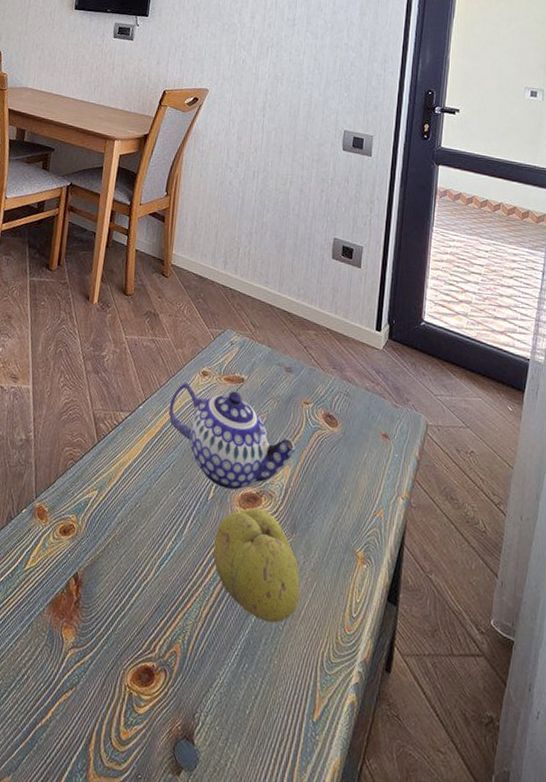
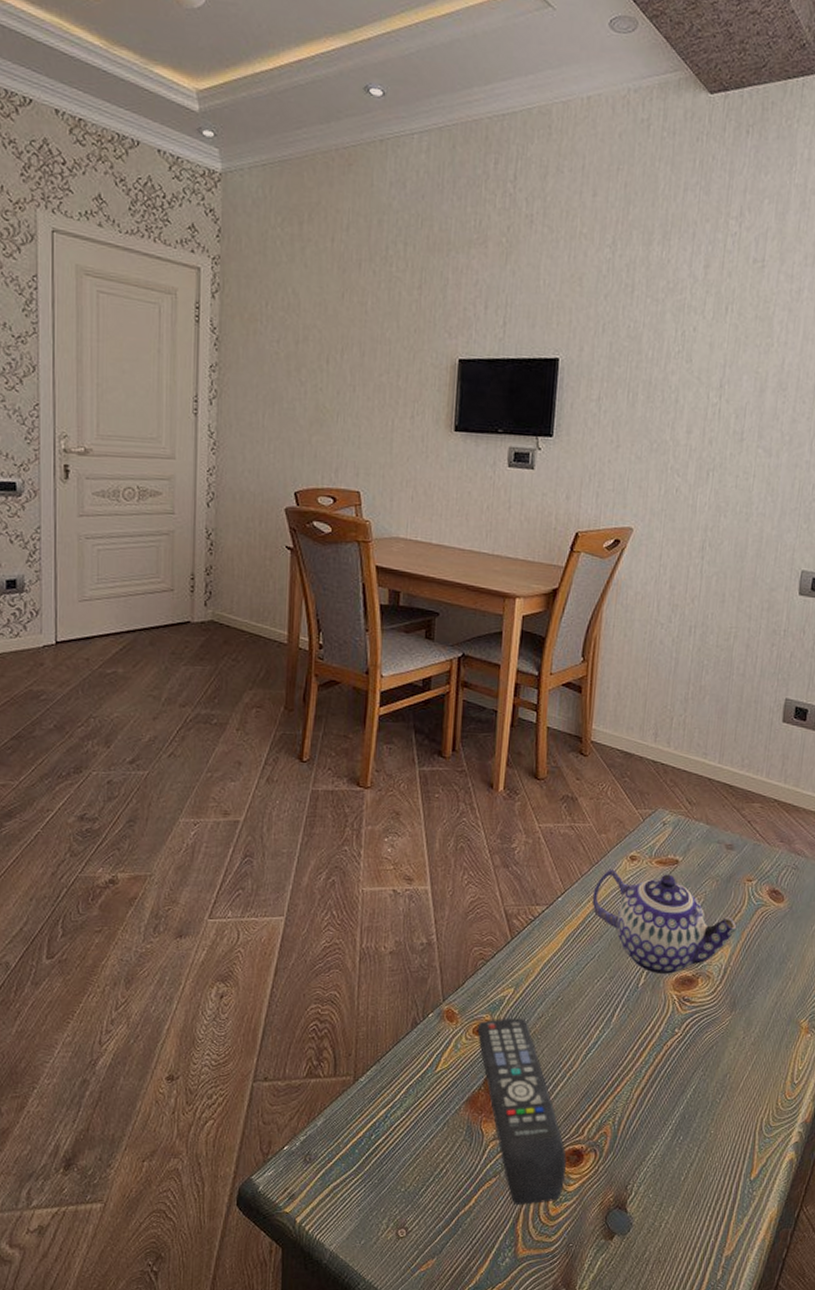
remote control: none [63,520,139,724] -> present [477,1018,567,1205]
fruit: present [213,508,300,623] -> none [645,991,739,1097]

